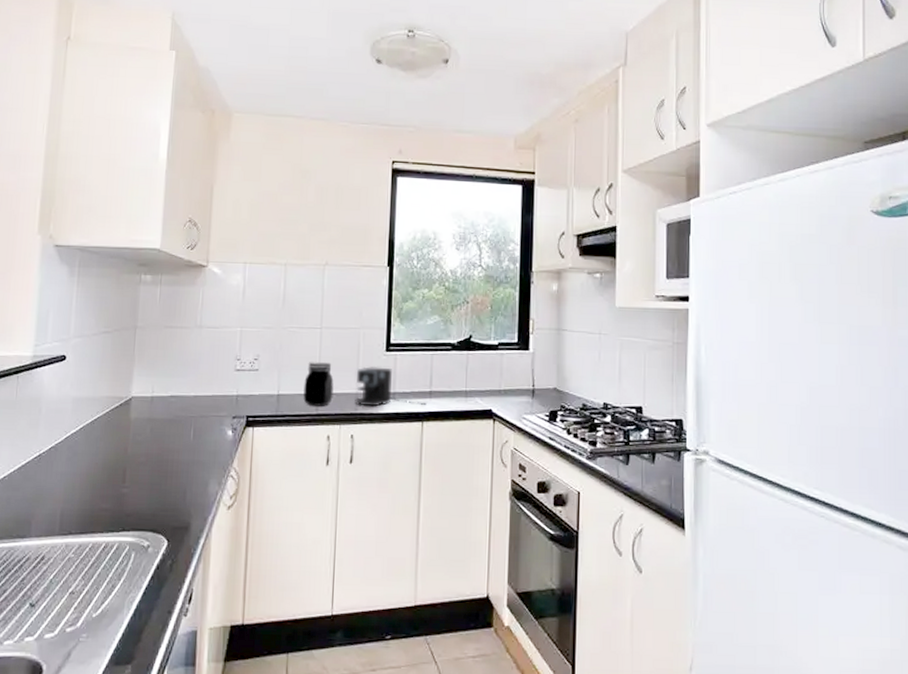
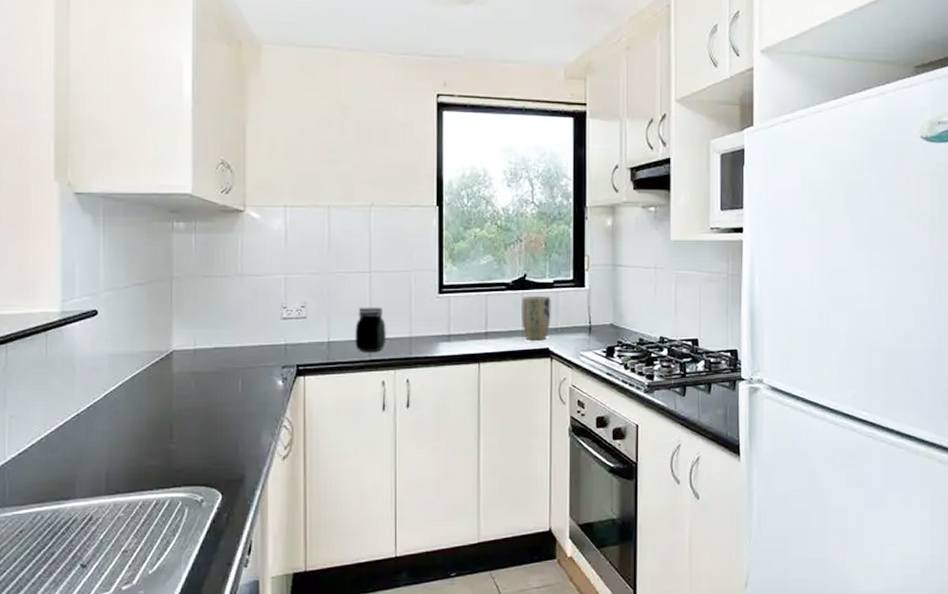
coffee maker: present [355,366,426,407] -> none [409,310,482,350]
plant pot: none [465,356,496,402] -> present [521,295,551,341]

